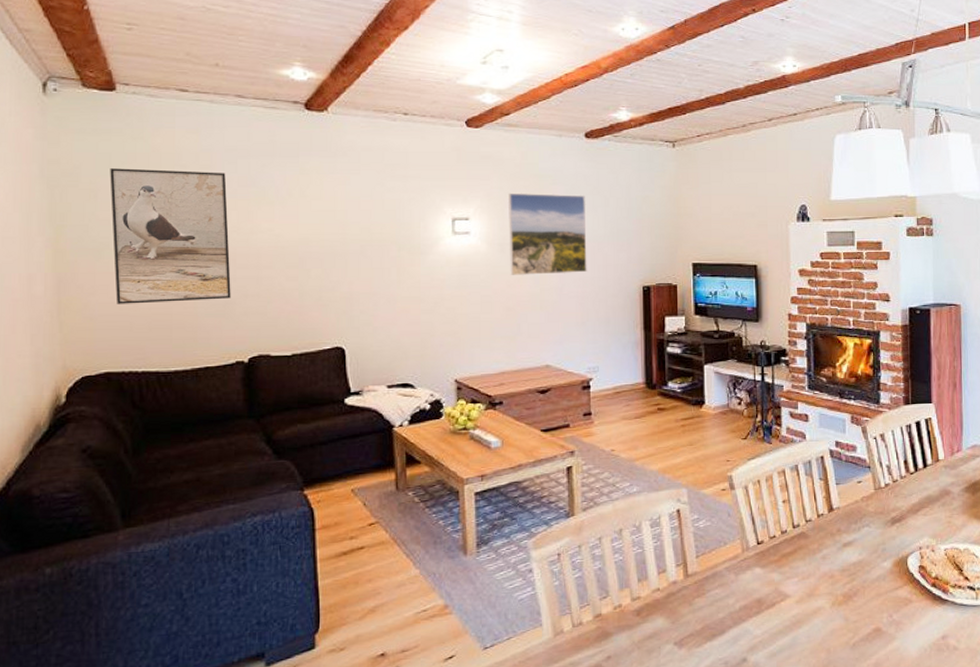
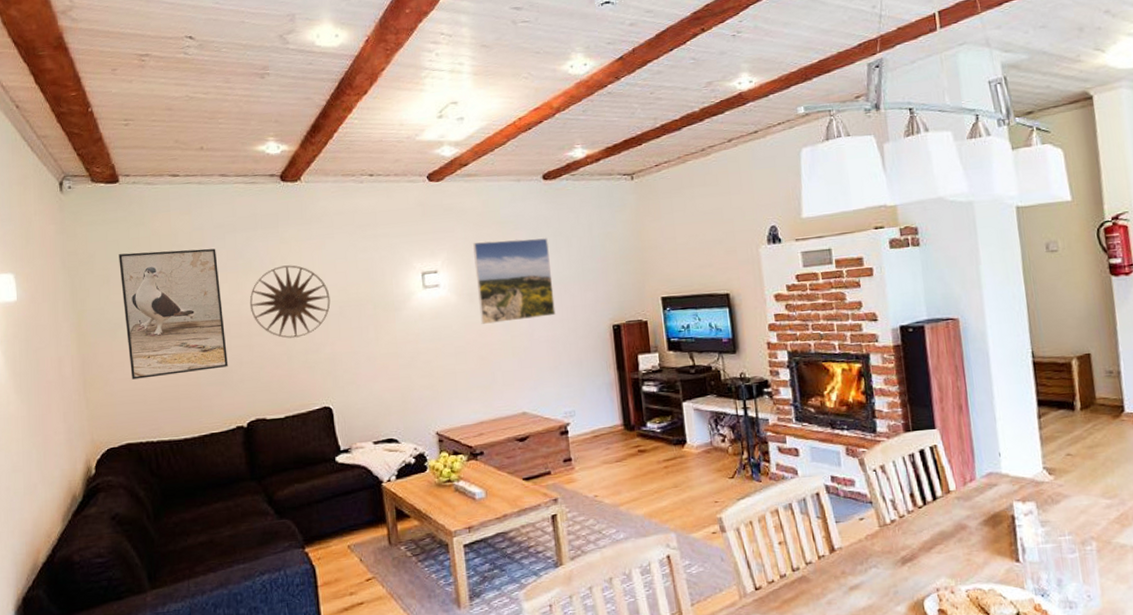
wall art: none [260,198,351,274] -> present [249,265,331,339]

